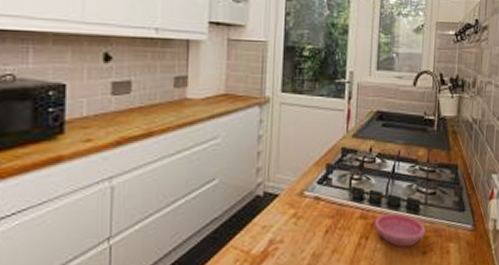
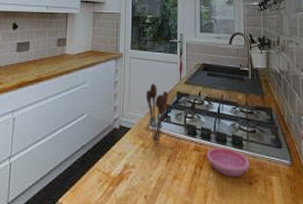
utensil holder: none [300,137,331,212] -> present [146,83,169,144]

